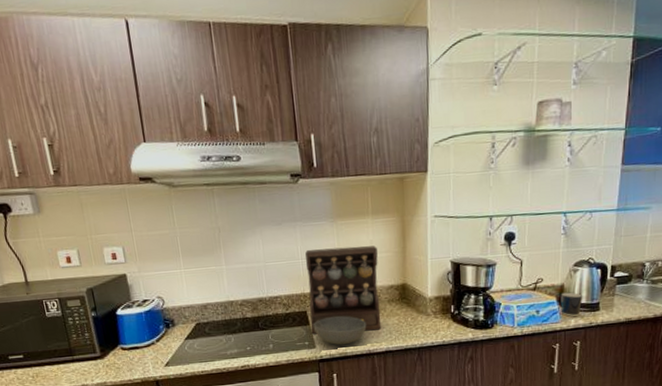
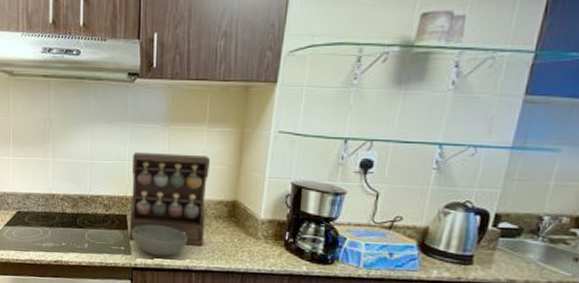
mug: present [560,292,583,317] -> none [421,237,453,268]

